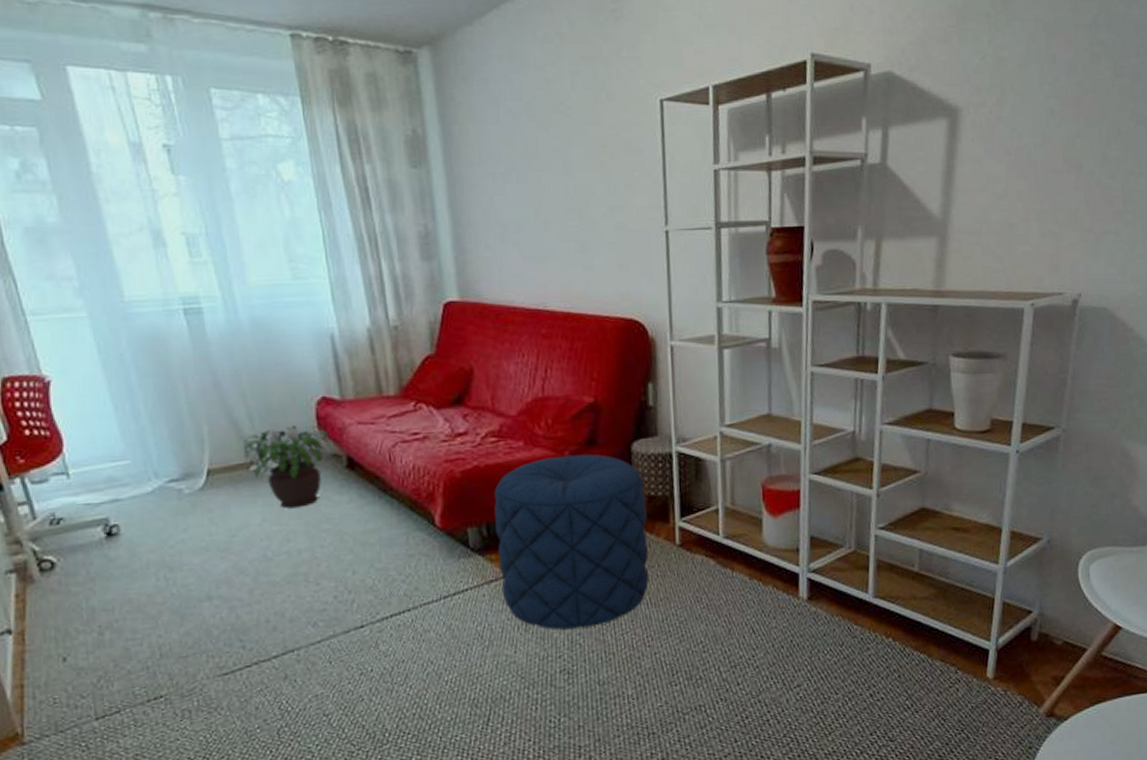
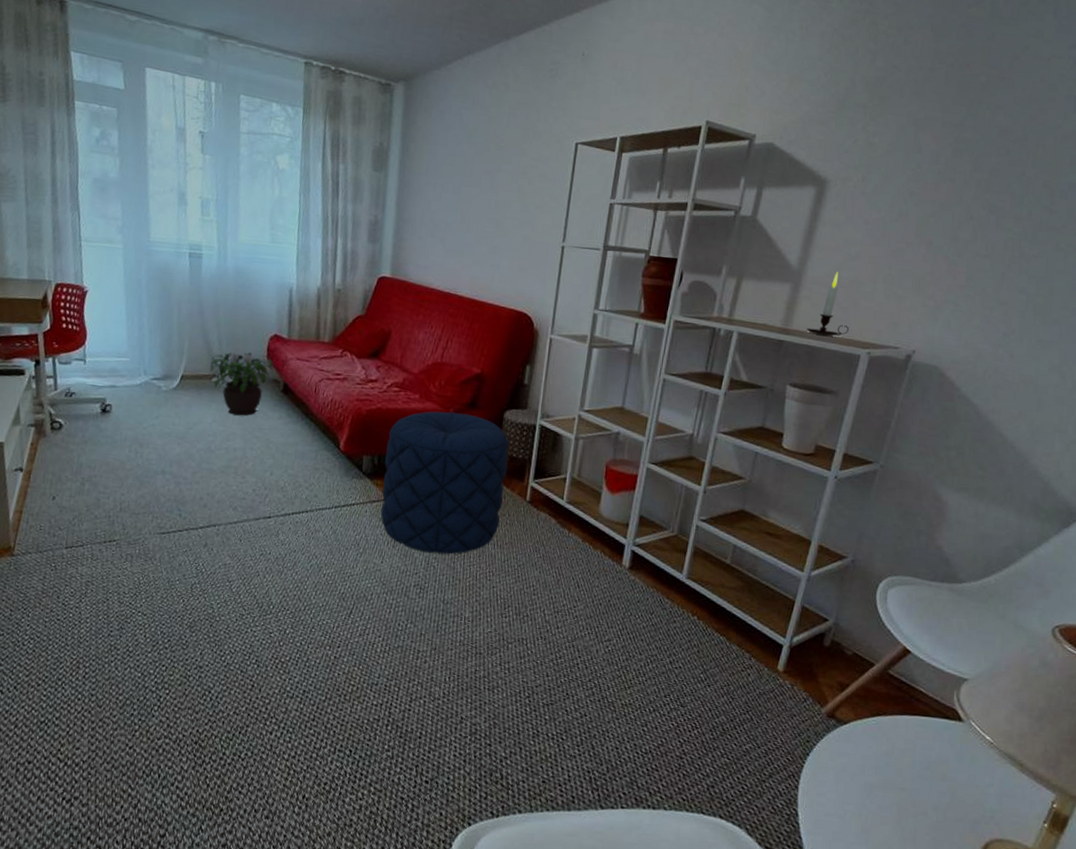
candle: none [961,215,1008,292] -> present [806,272,850,337]

